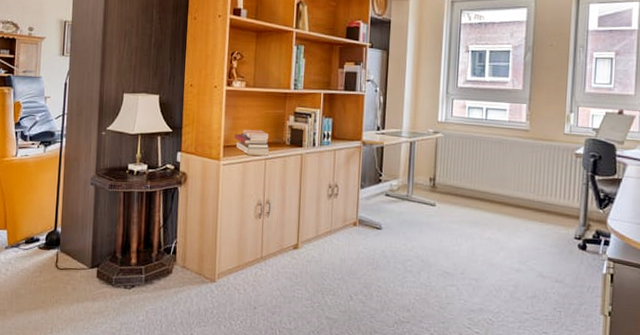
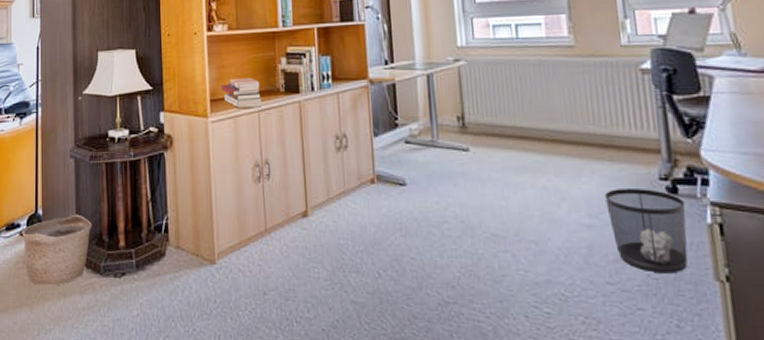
basket: none [41,233,107,293] -> present [22,214,92,286]
waste bin: none [533,243,590,308] -> present [605,189,688,274]

